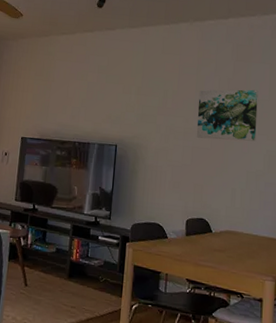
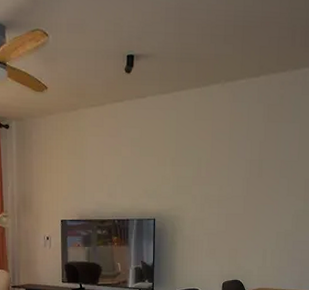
wall art: present [197,89,258,142] -> none [230,151,288,205]

